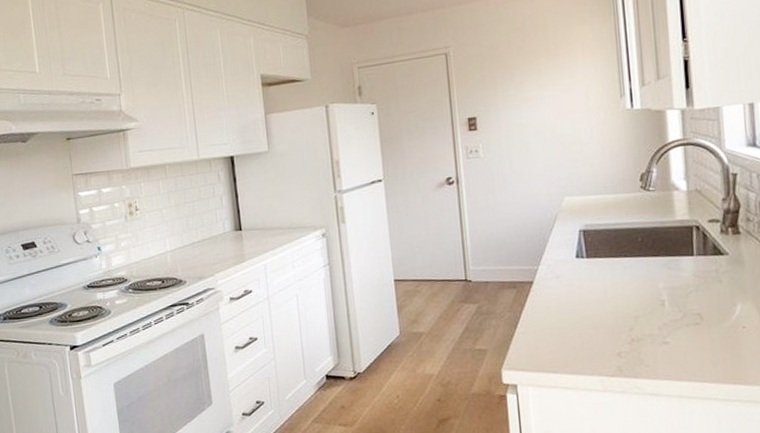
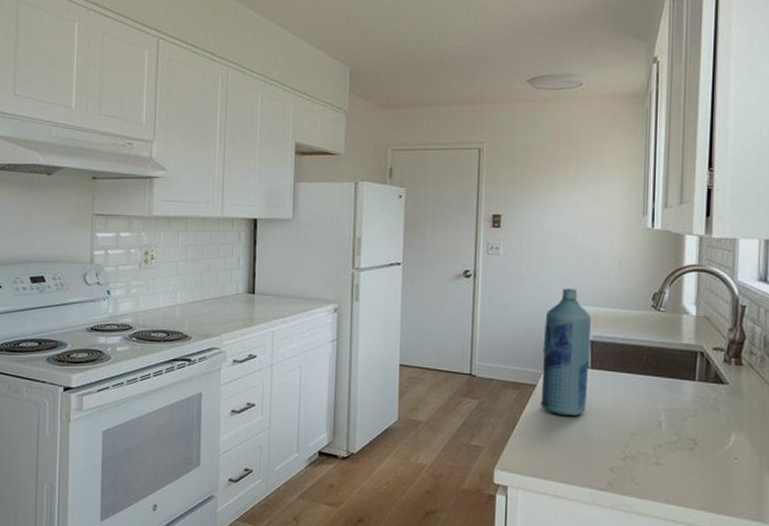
bottle: none [533,181,587,308] -> present [539,289,591,416]

